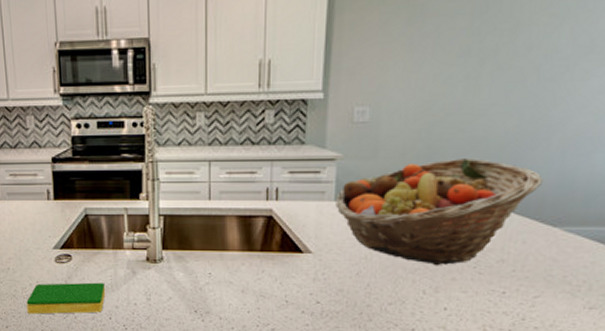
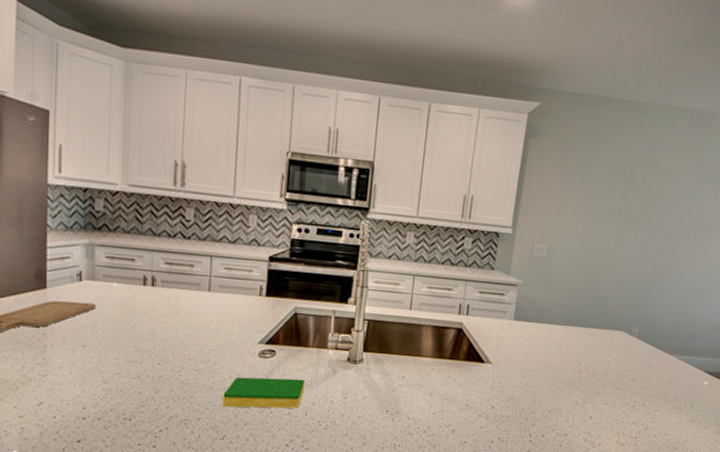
fruit basket: present [335,158,543,266] -> none [514,294,665,381]

